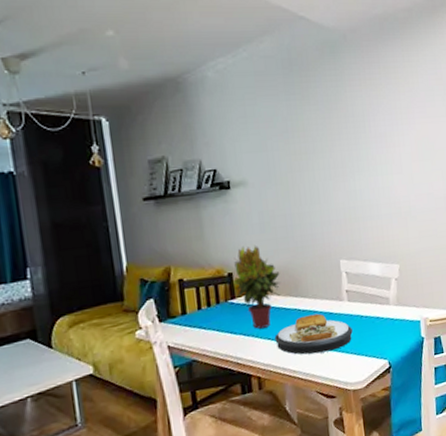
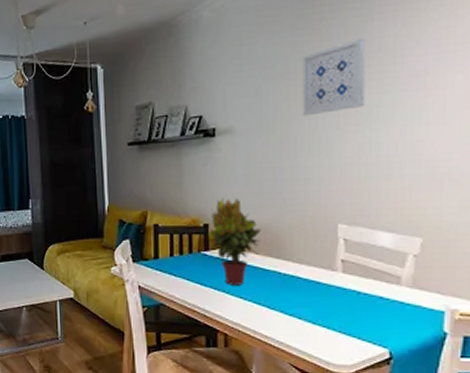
plate: present [274,313,353,355] -> none [247,280,344,324]
wall art: none [297,104,348,169] -> present [302,37,366,117]

